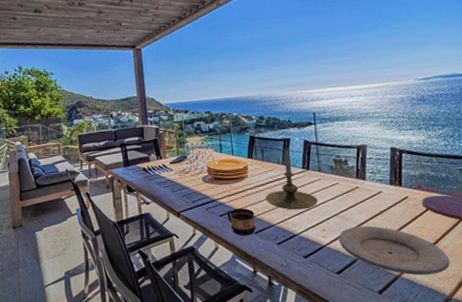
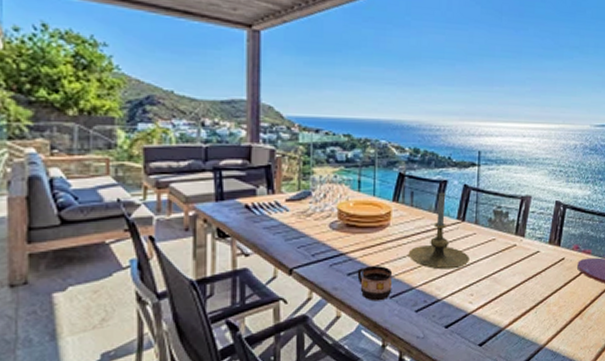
plate: present [338,225,450,276] -> none [486,290,594,346]

